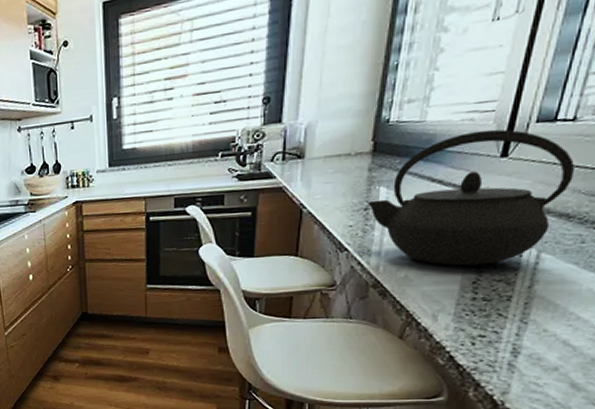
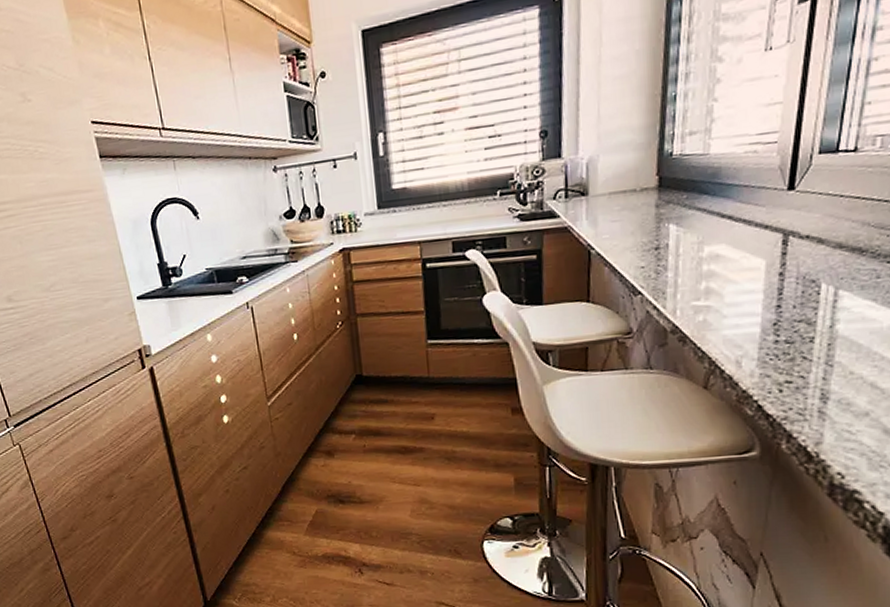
kettle: present [368,129,576,266] -> none [658,161,862,307]

